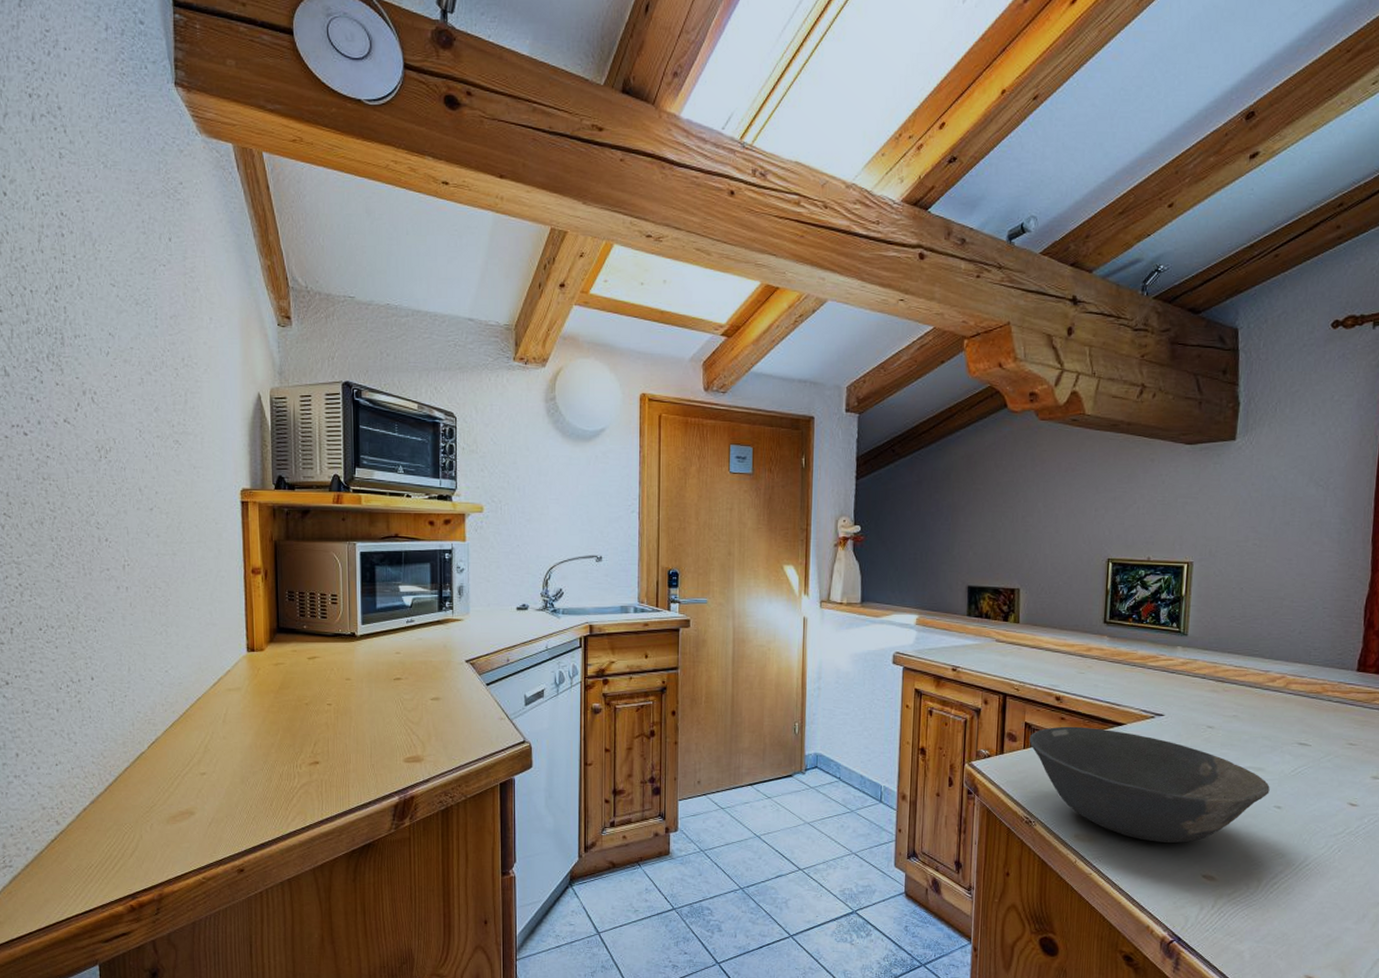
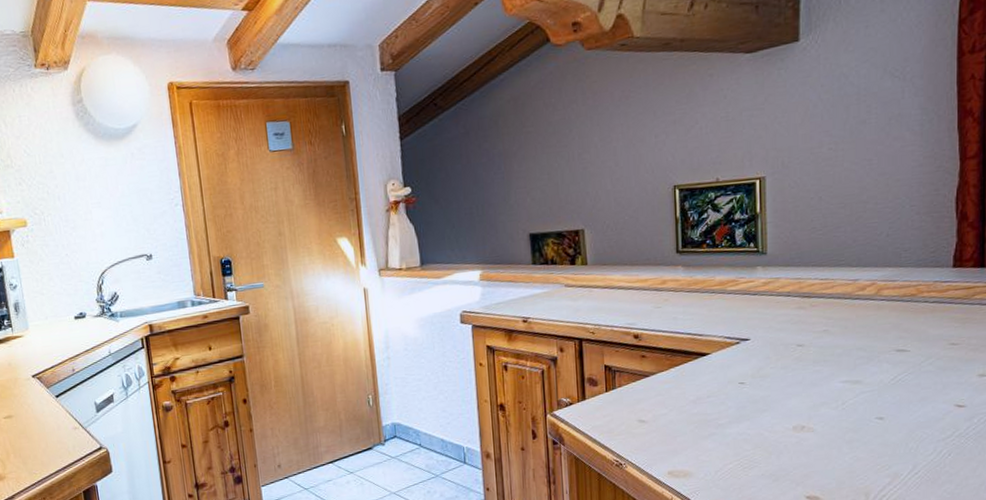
bowl: present [1029,726,1270,843] -> none [610,361,870,469]

